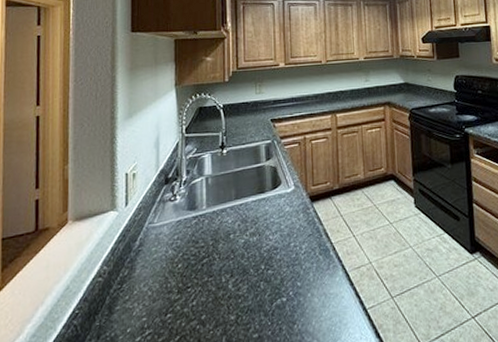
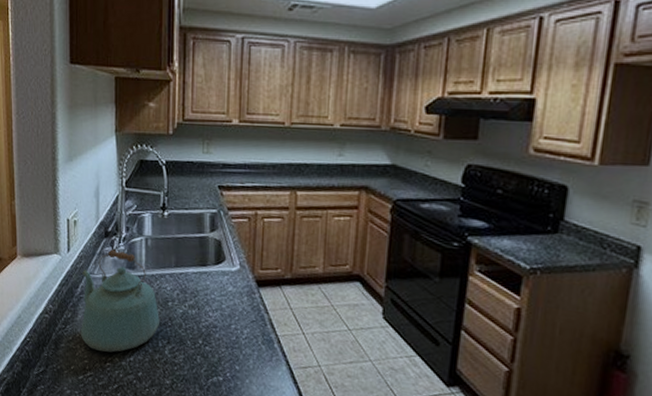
kettle: none [139,194,222,304] -> present [81,249,159,353]

